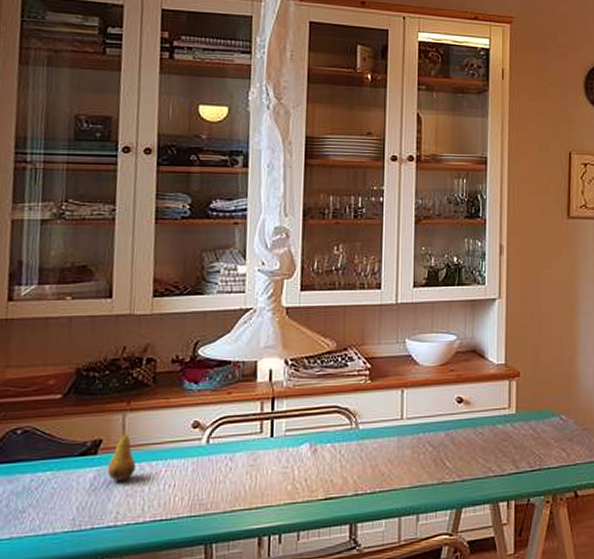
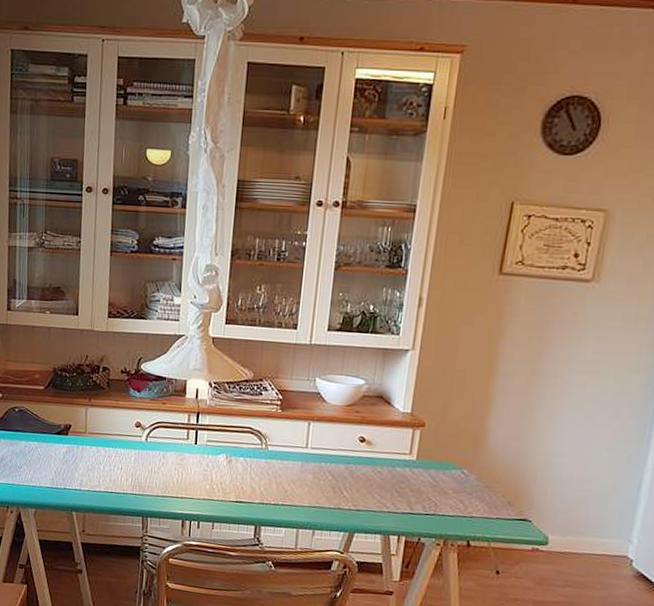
fruit: present [107,424,137,481] -> none [75,415,95,458]

